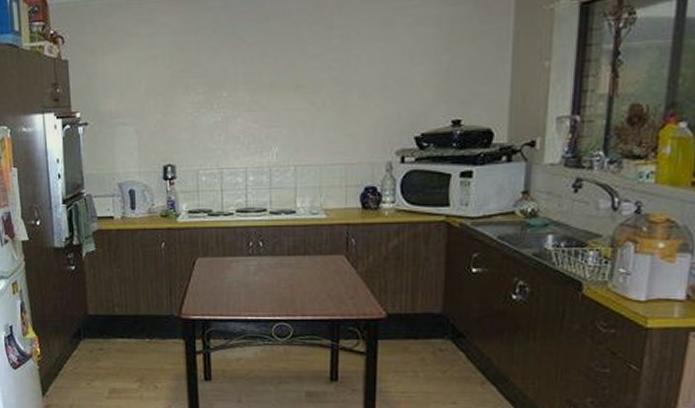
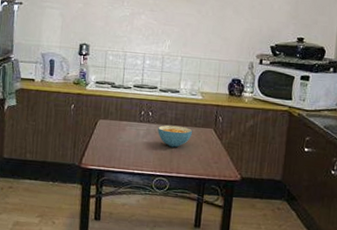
cereal bowl: none [272,255,317,284] -> present [158,125,192,148]

